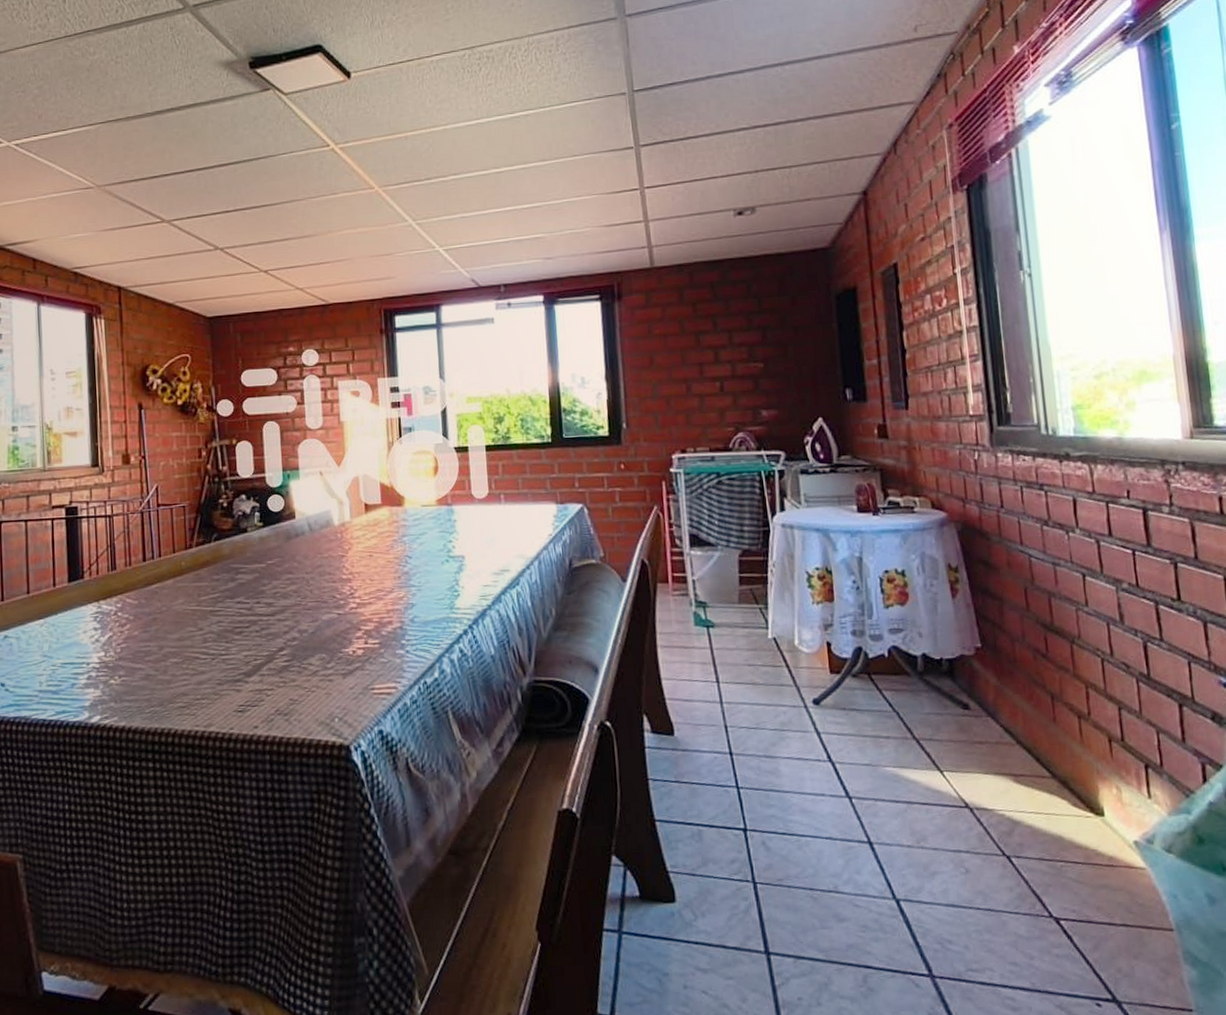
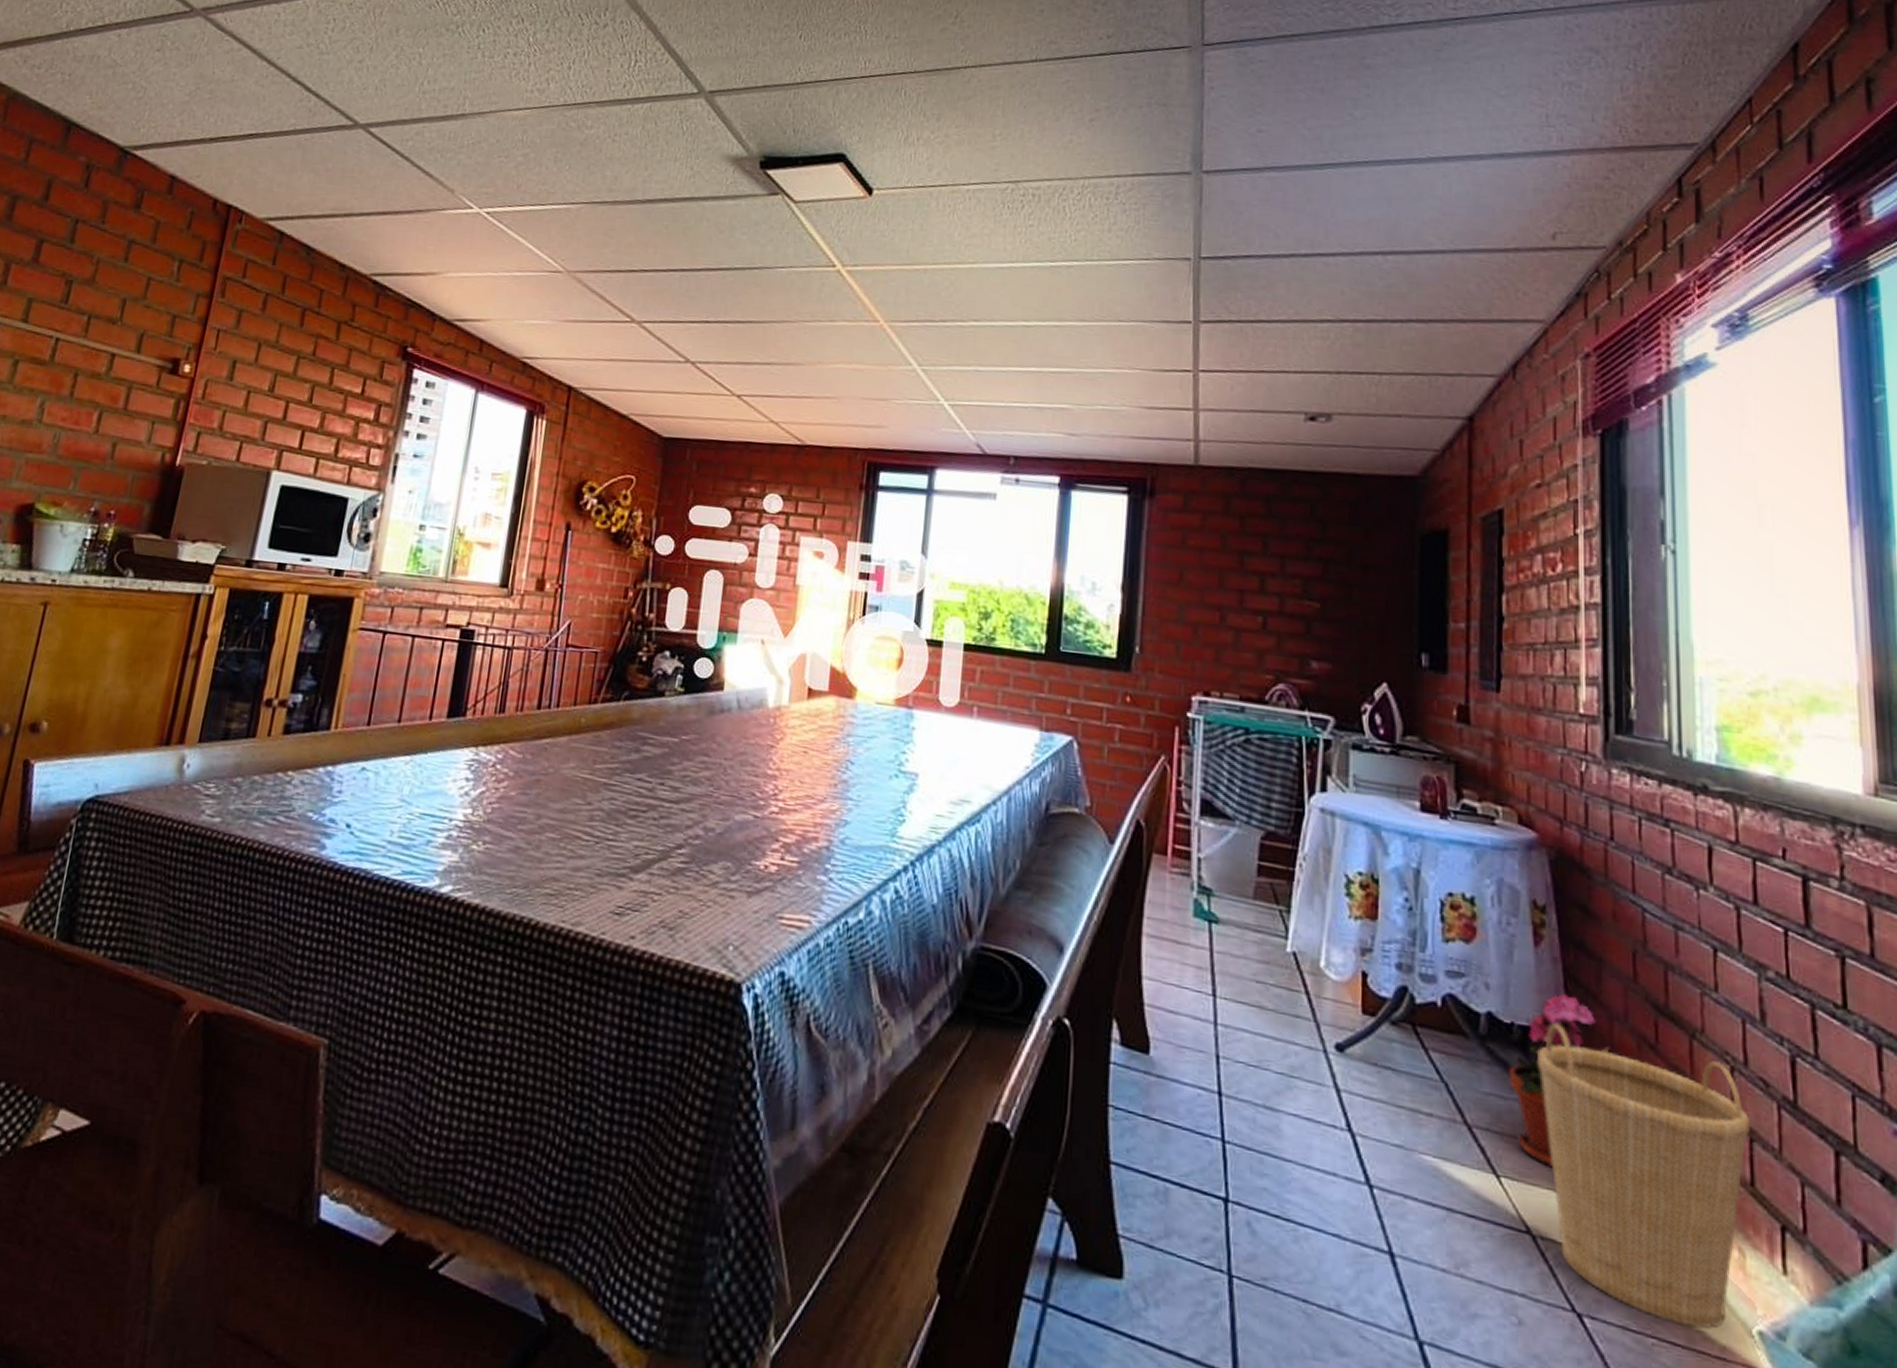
potted plant: none [942,629,1014,758] -> present [1509,993,1610,1168]
basket: none [961,652,1118,849] -> present [1537,1023,1750,1329]

